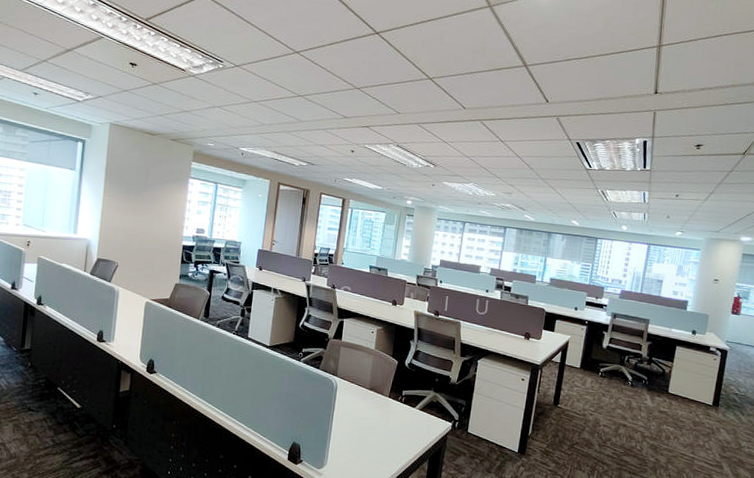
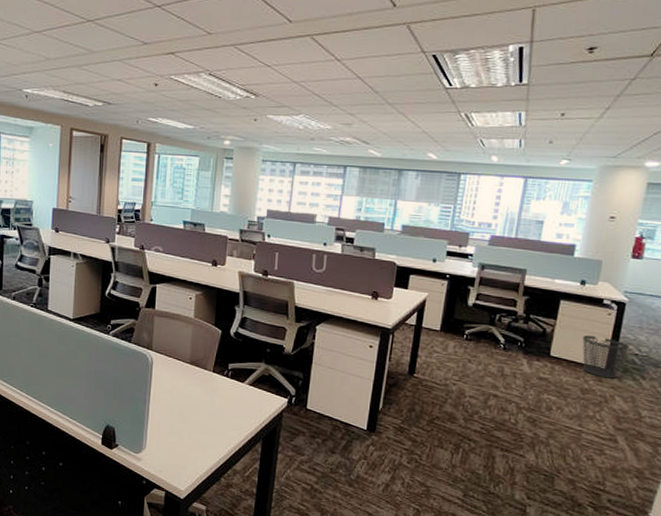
wastebasket: none [694,376,730,414] -> present [582,336,629,379]

